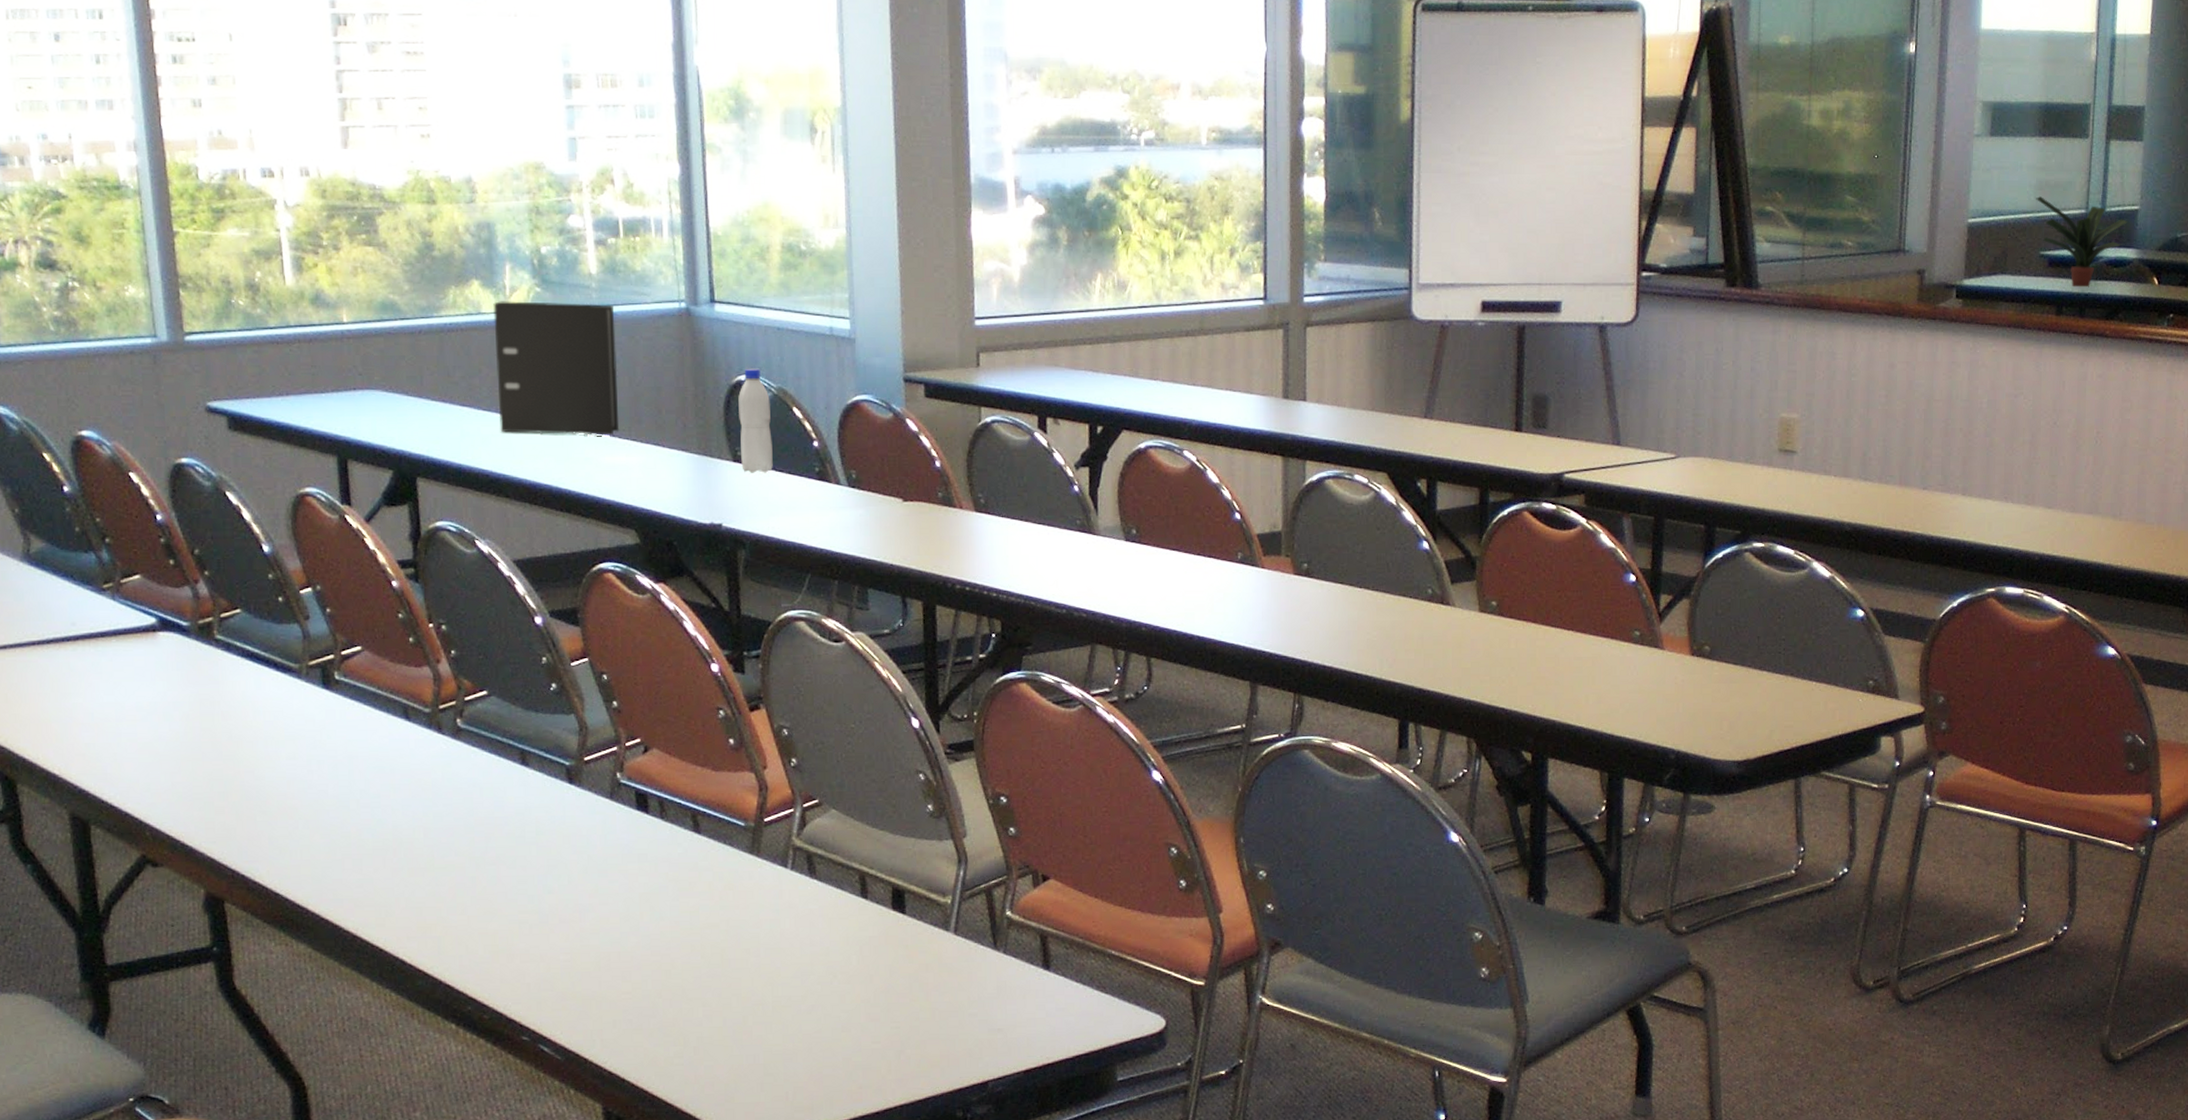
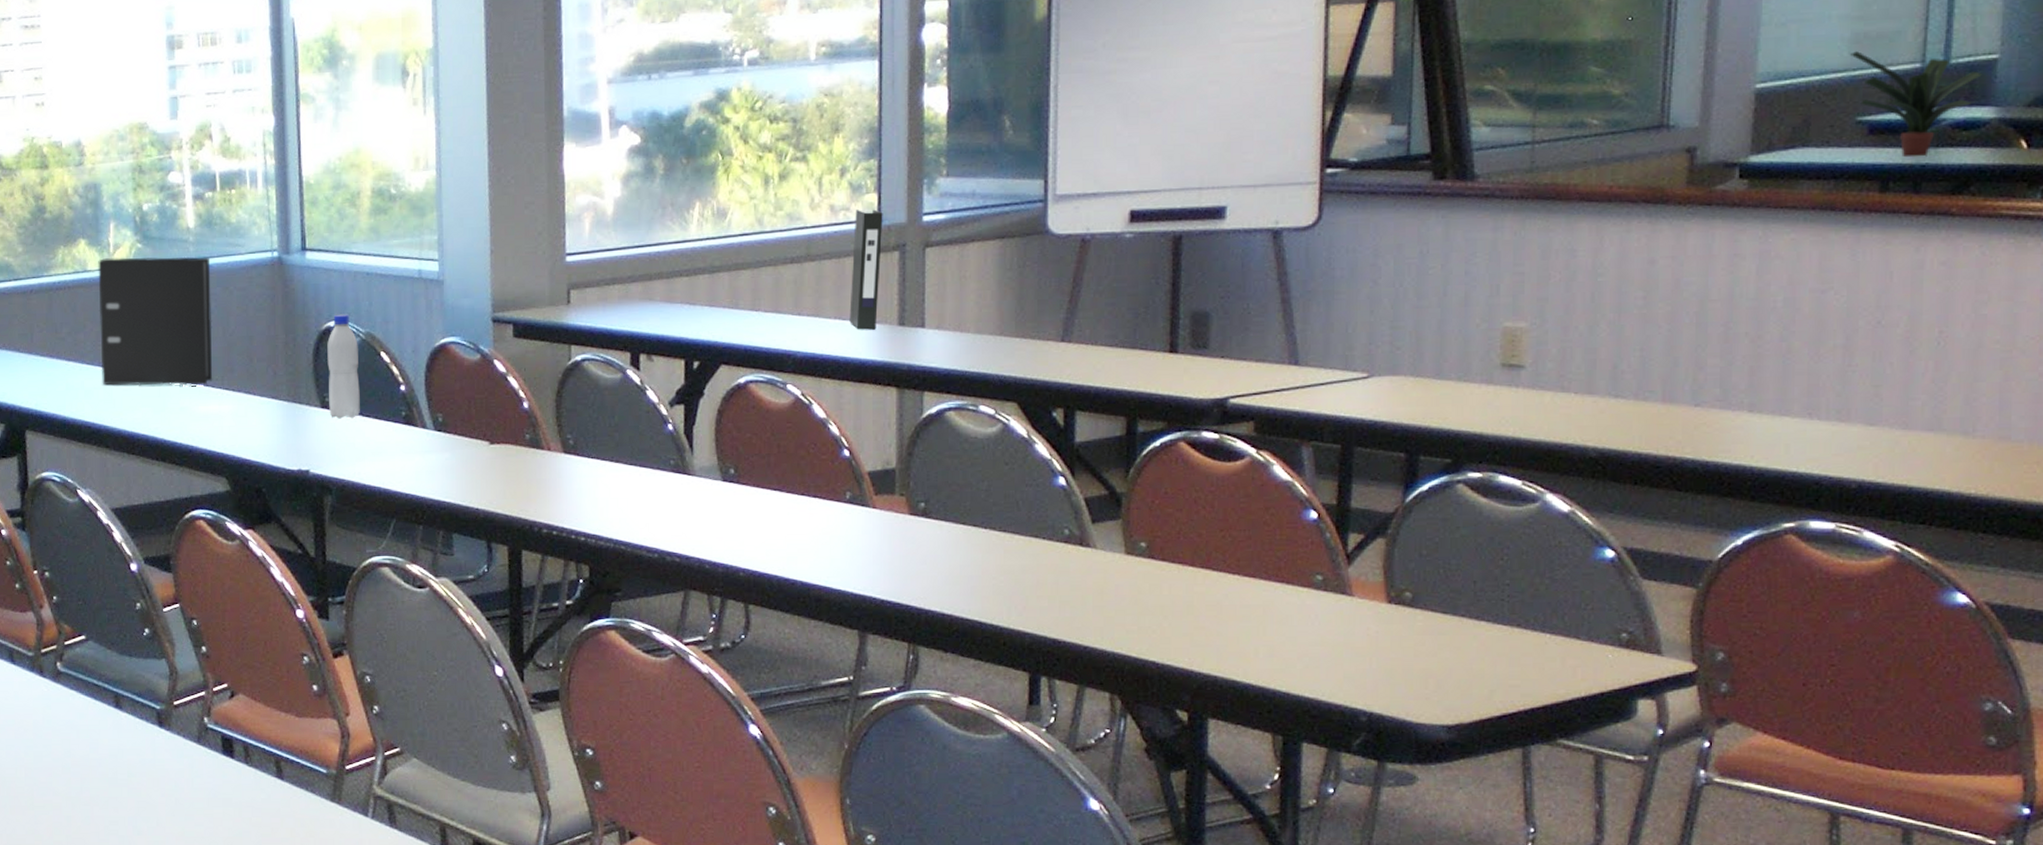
binder: none [1239,289,1269,402] -> present [849,209,883,330]

